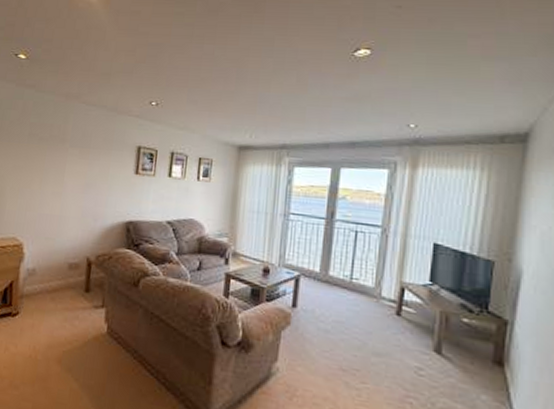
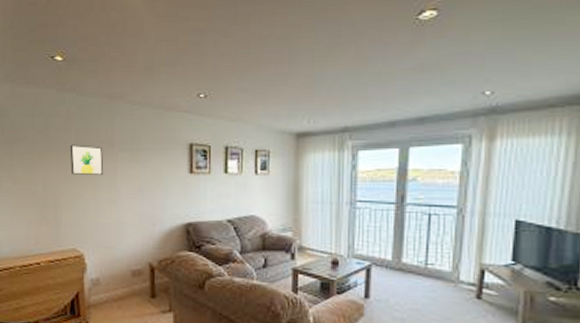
wall art: none [20,137,54,168] -> present [70,144,104,175]

